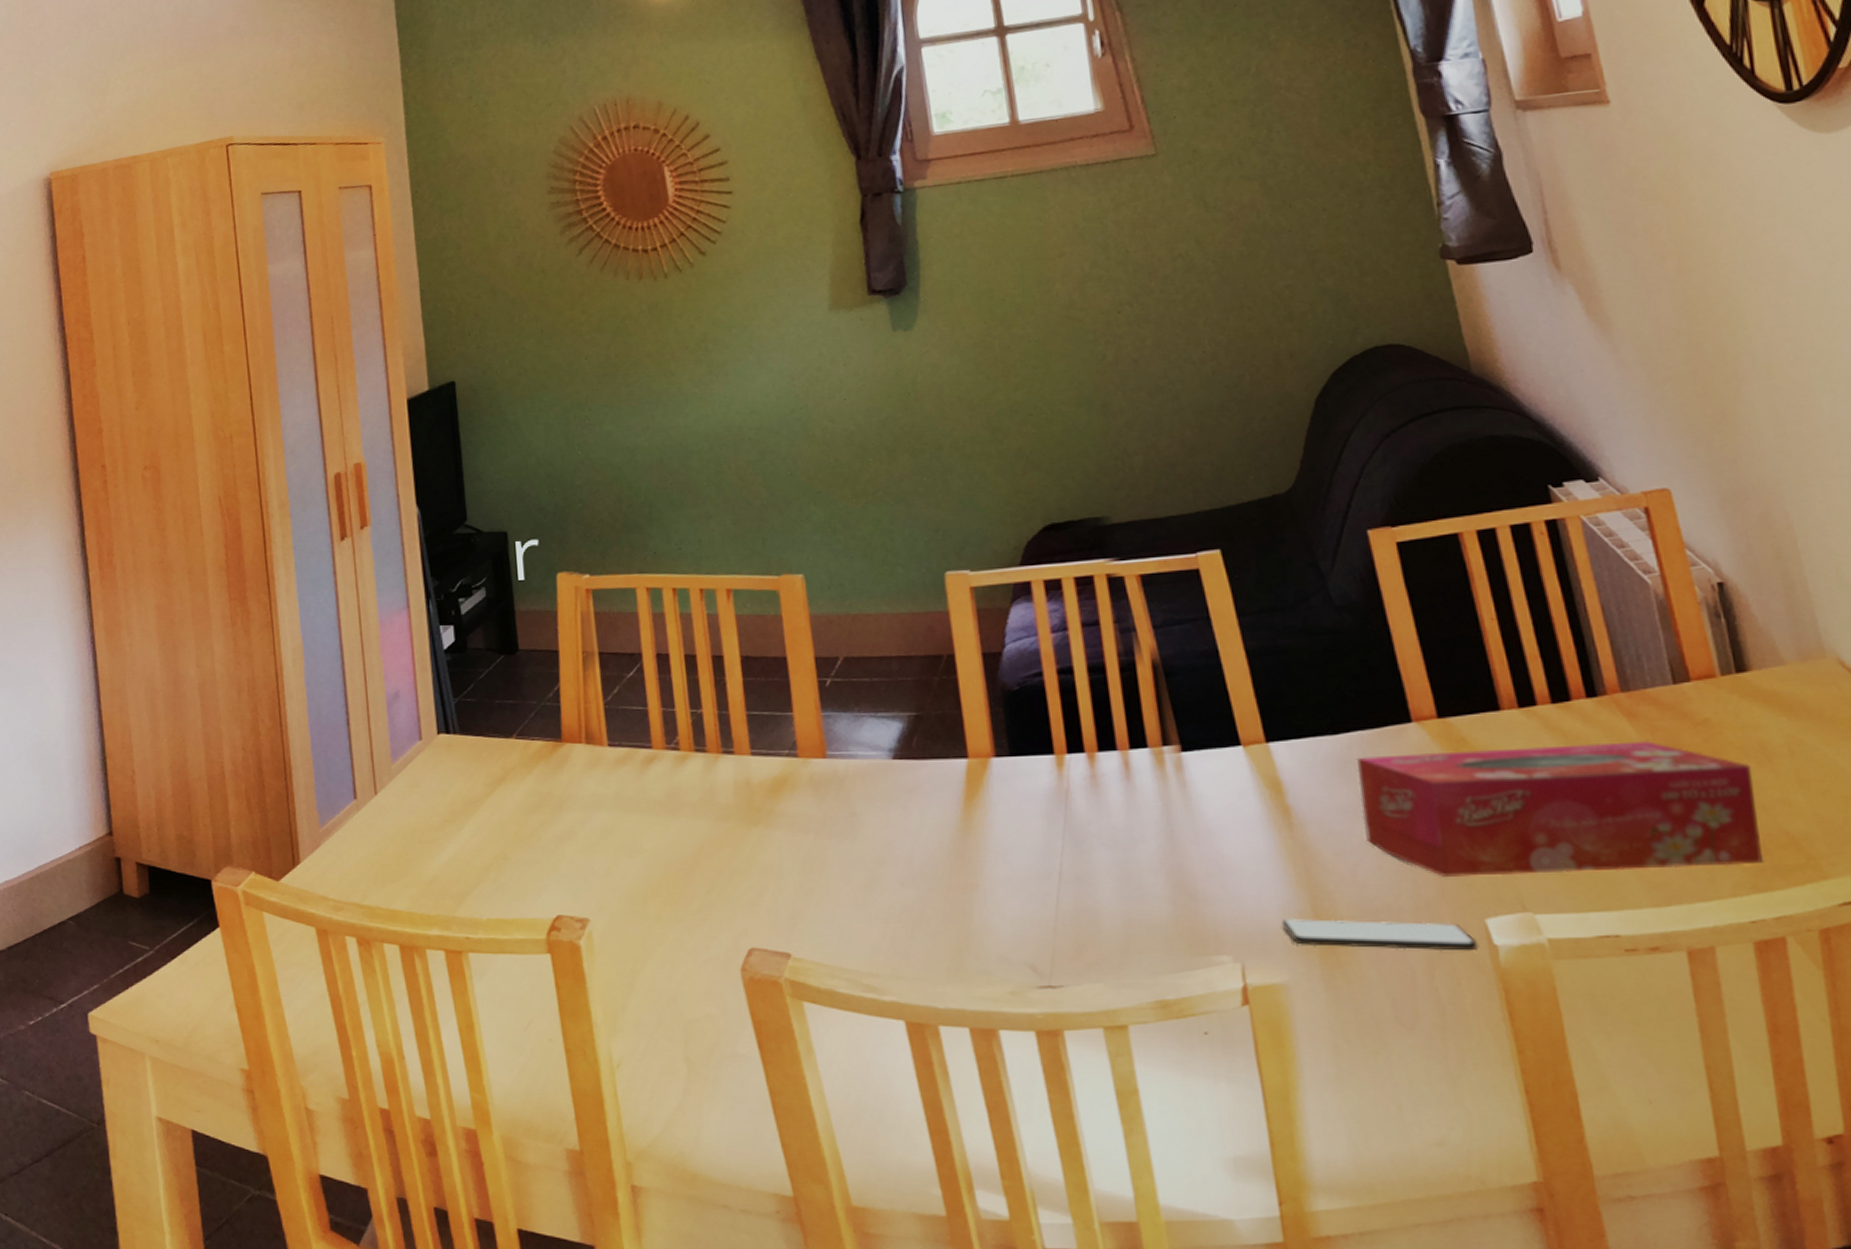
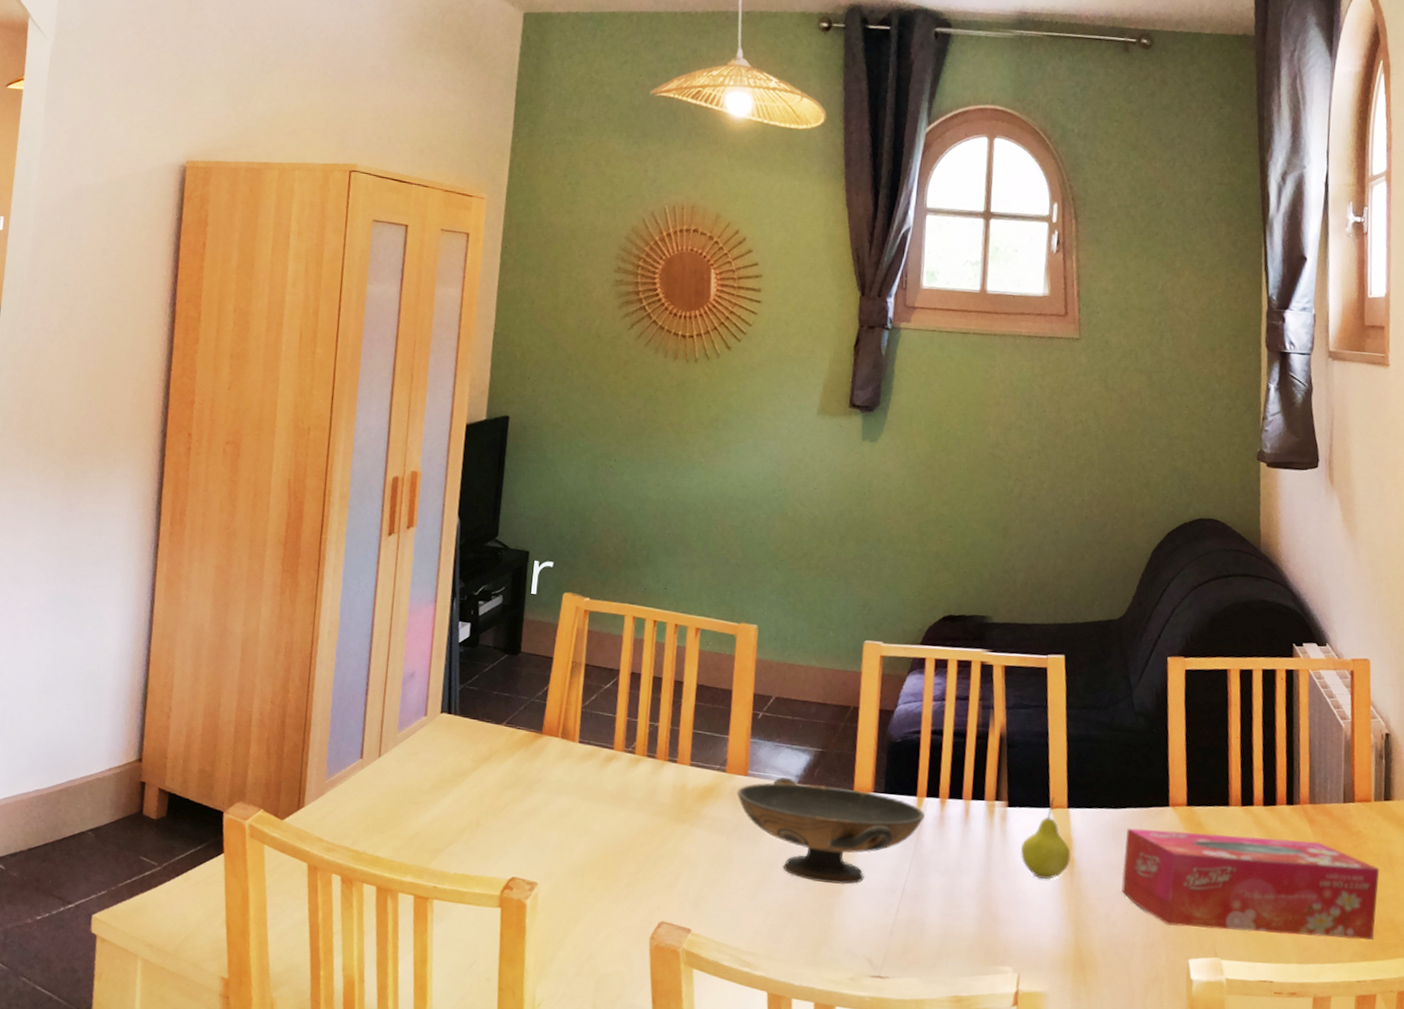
decorative bowl: none [816,752,1070,876] -> present [736,777,925,885]
fruit: none [1211,731,1285,837] -> present [1020,797,1071,879]
smartphone: present [1281,917,1479,951] -> none [1051,943,1181,982]

